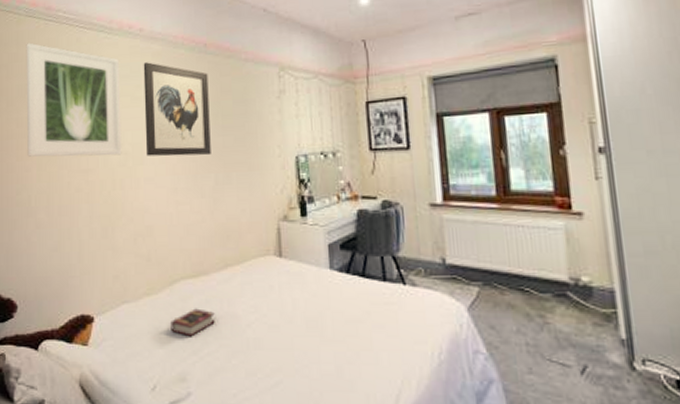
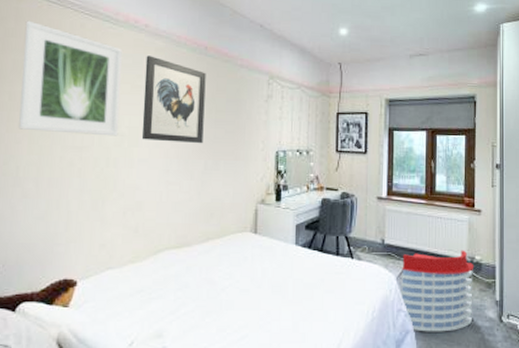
book: present [170,308,215,337] -> none [152,275,194,299]
architectural model: none [473,268,588,383] -> present [400,250,474,332]

